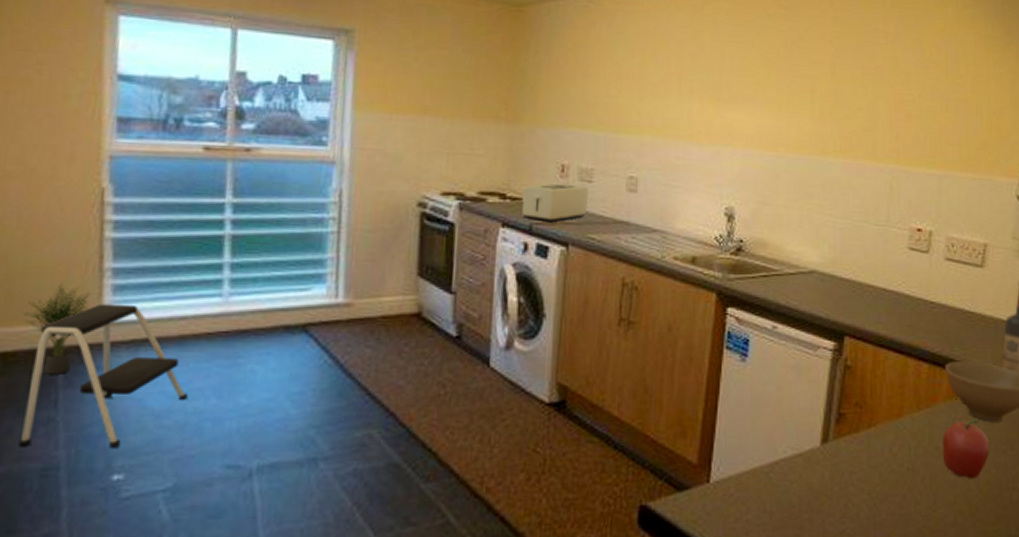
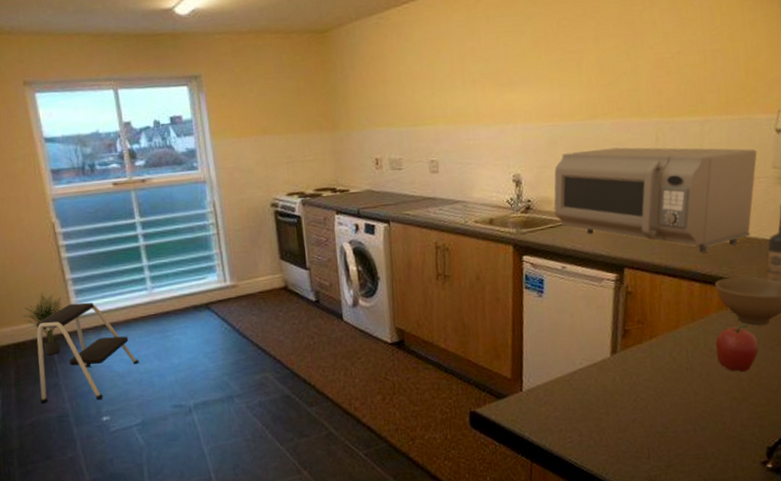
toaster: present [522,183,590,223] -> none [348,173,401,206]
microwave: none [769,190,997,328] -> present [554,147,757,253]

